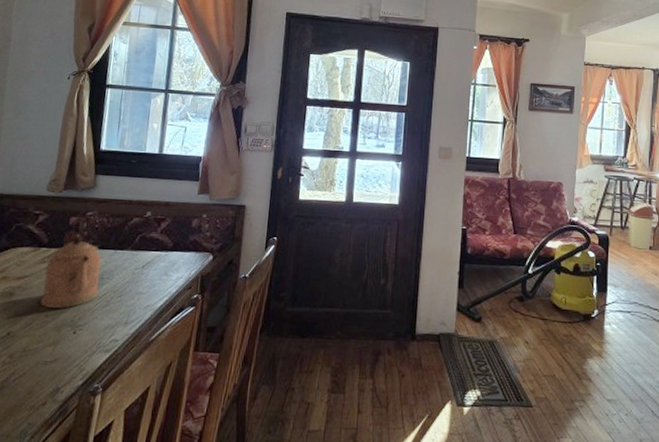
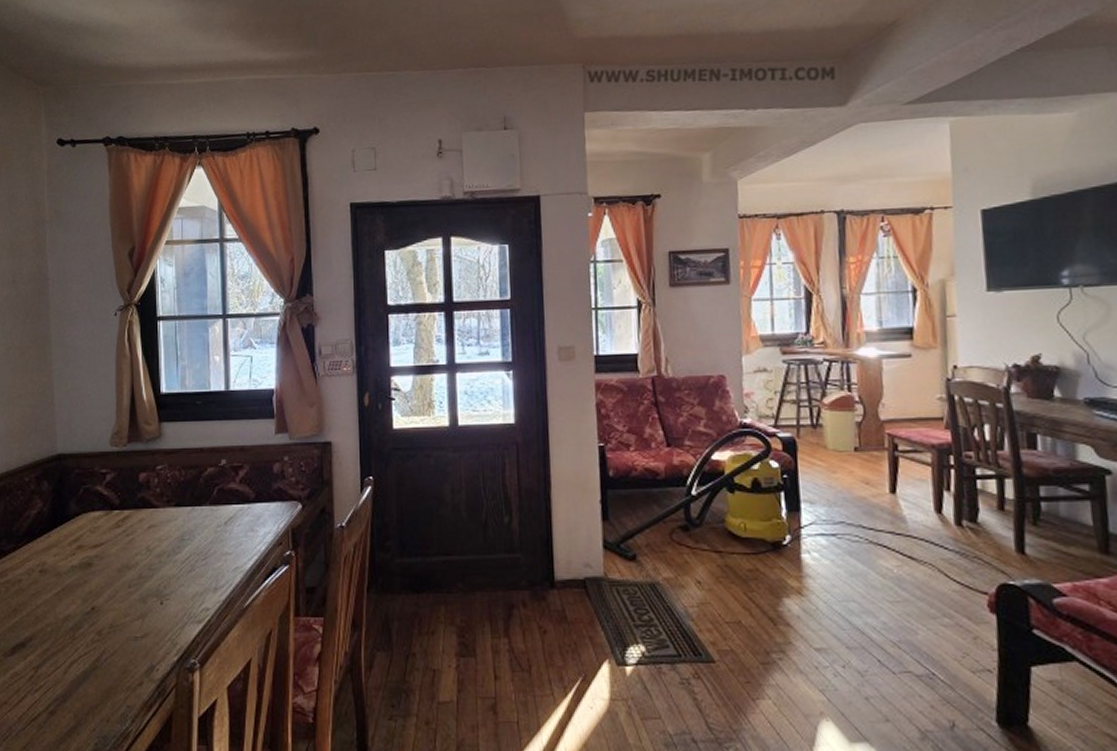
coffeepot: present [40,230,102,308] -> none [121,488,181,577]

